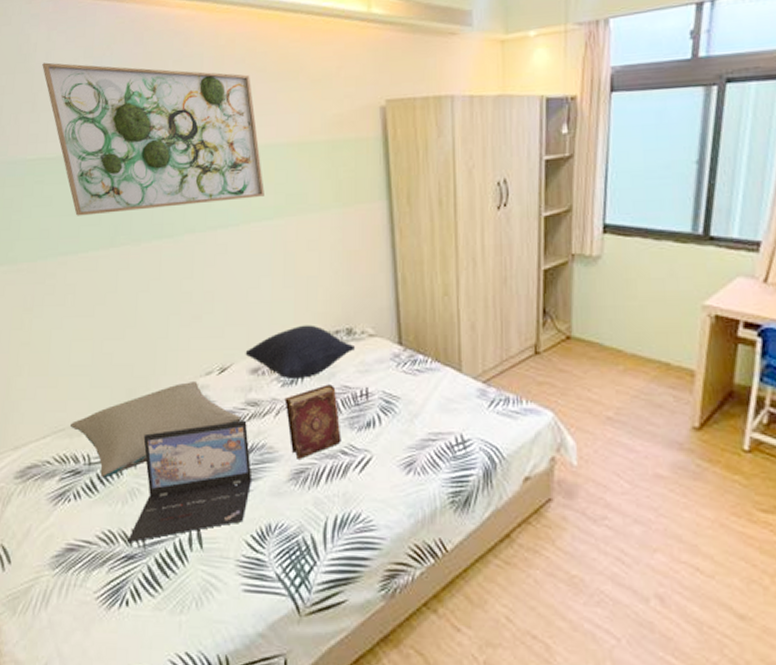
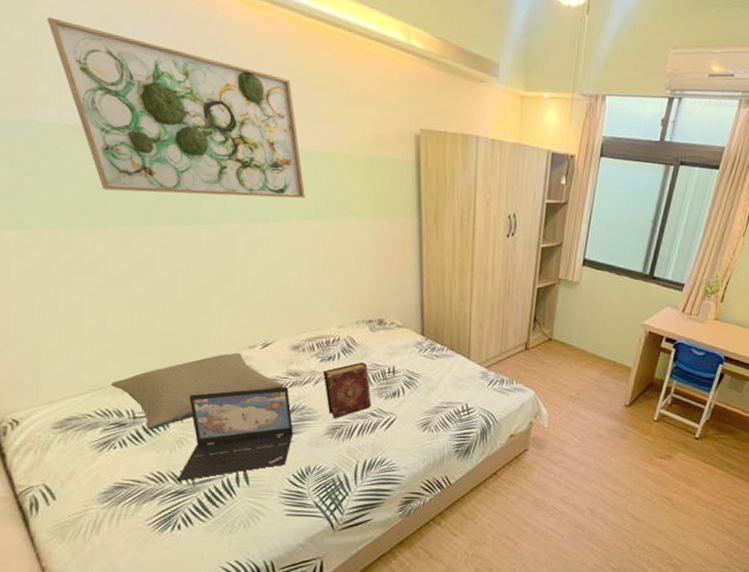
pillow: present [245,325,355,380] -> none [286,313,385,357]

